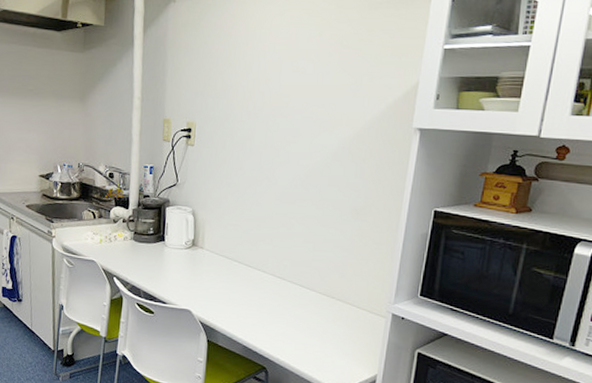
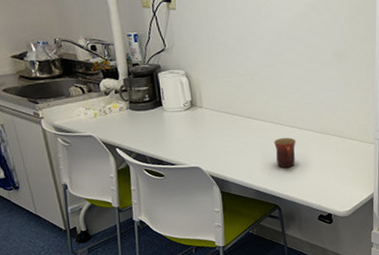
mug: none [271,293,296,327] -> present [273,137,296,168]

